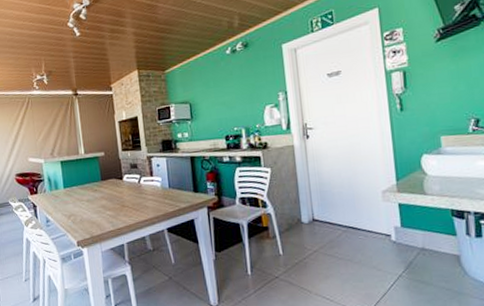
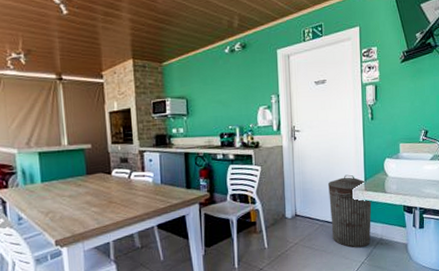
trash can: none [349,174,409,258] -> present [327,174,372,248]

